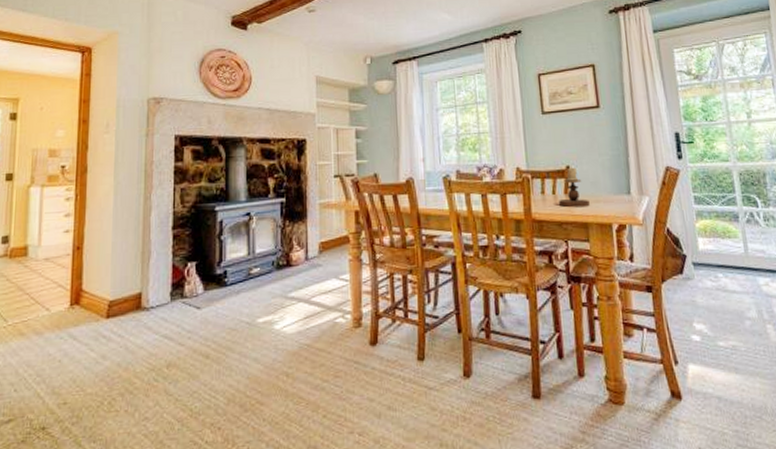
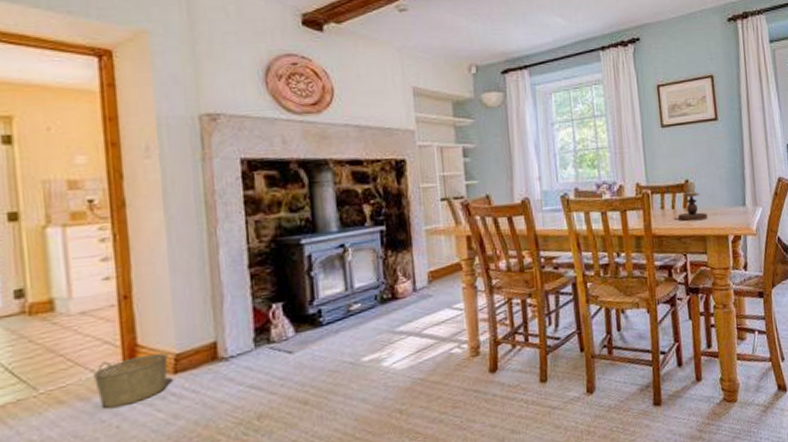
basket: none [48,298,104,344] -> present [94,353,169,409]

